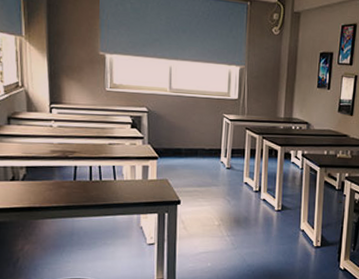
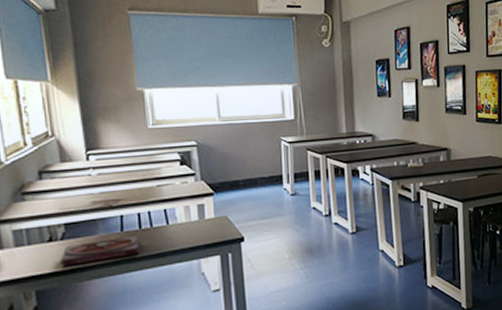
book: none [20,185,89,205] -> present [60,236,139,267]

